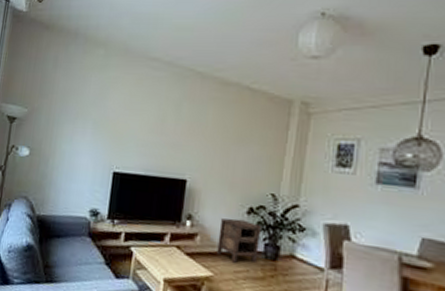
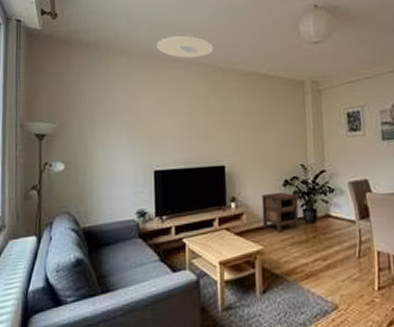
ceiling light: none [136,33,197,59] -> present [156,35,214,58]

